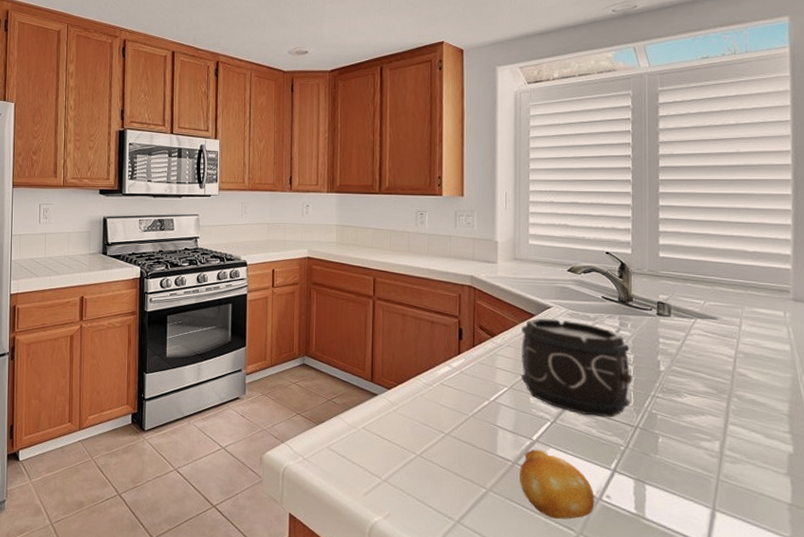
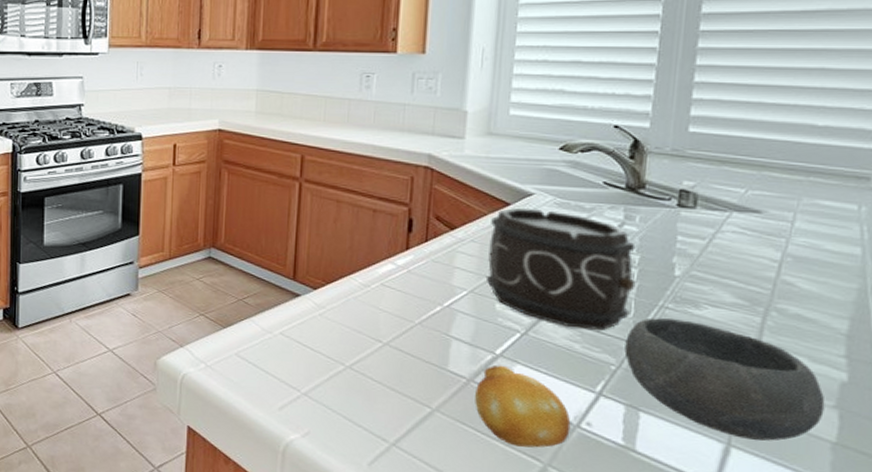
bowl: none [629,405,780,505] -> present [624,318,826,441]

